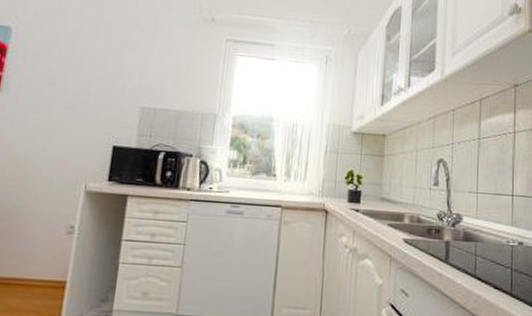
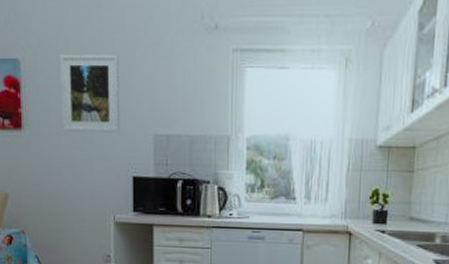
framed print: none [44,28,117,103] -> present [60,55,120,133]

